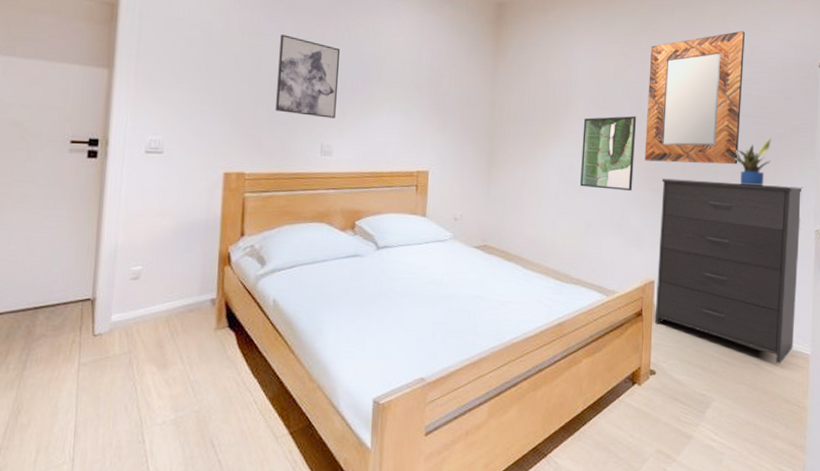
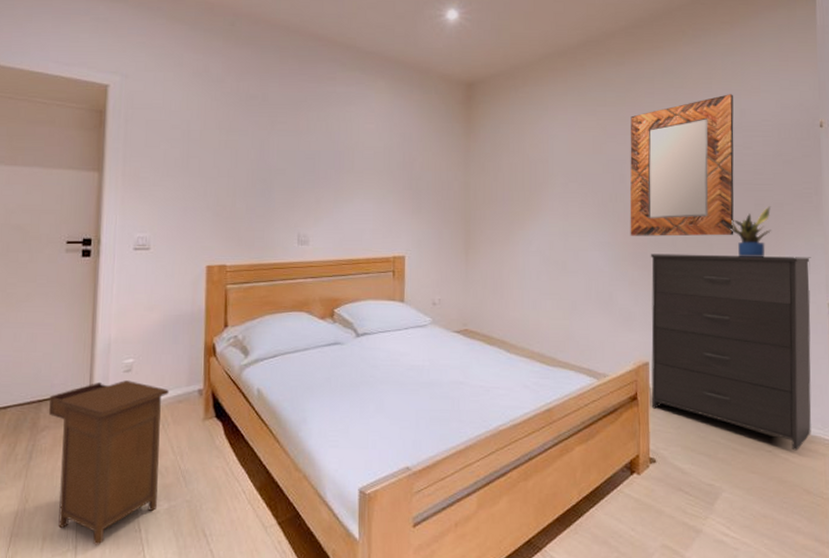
nightstand: none [46,288,179,457] -> present [48,380,169,545]
wall art: present [274,34,341,119] -> none [252,129,313,208]
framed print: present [580,115,637,191] -> none [562,189,620,268]

